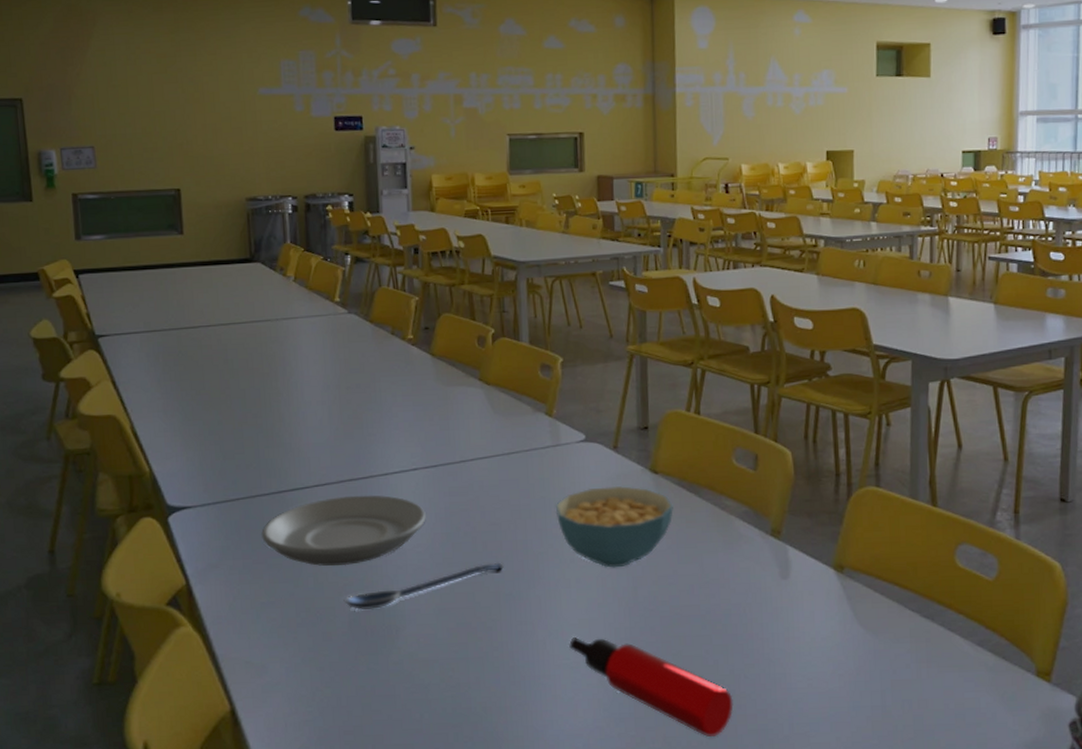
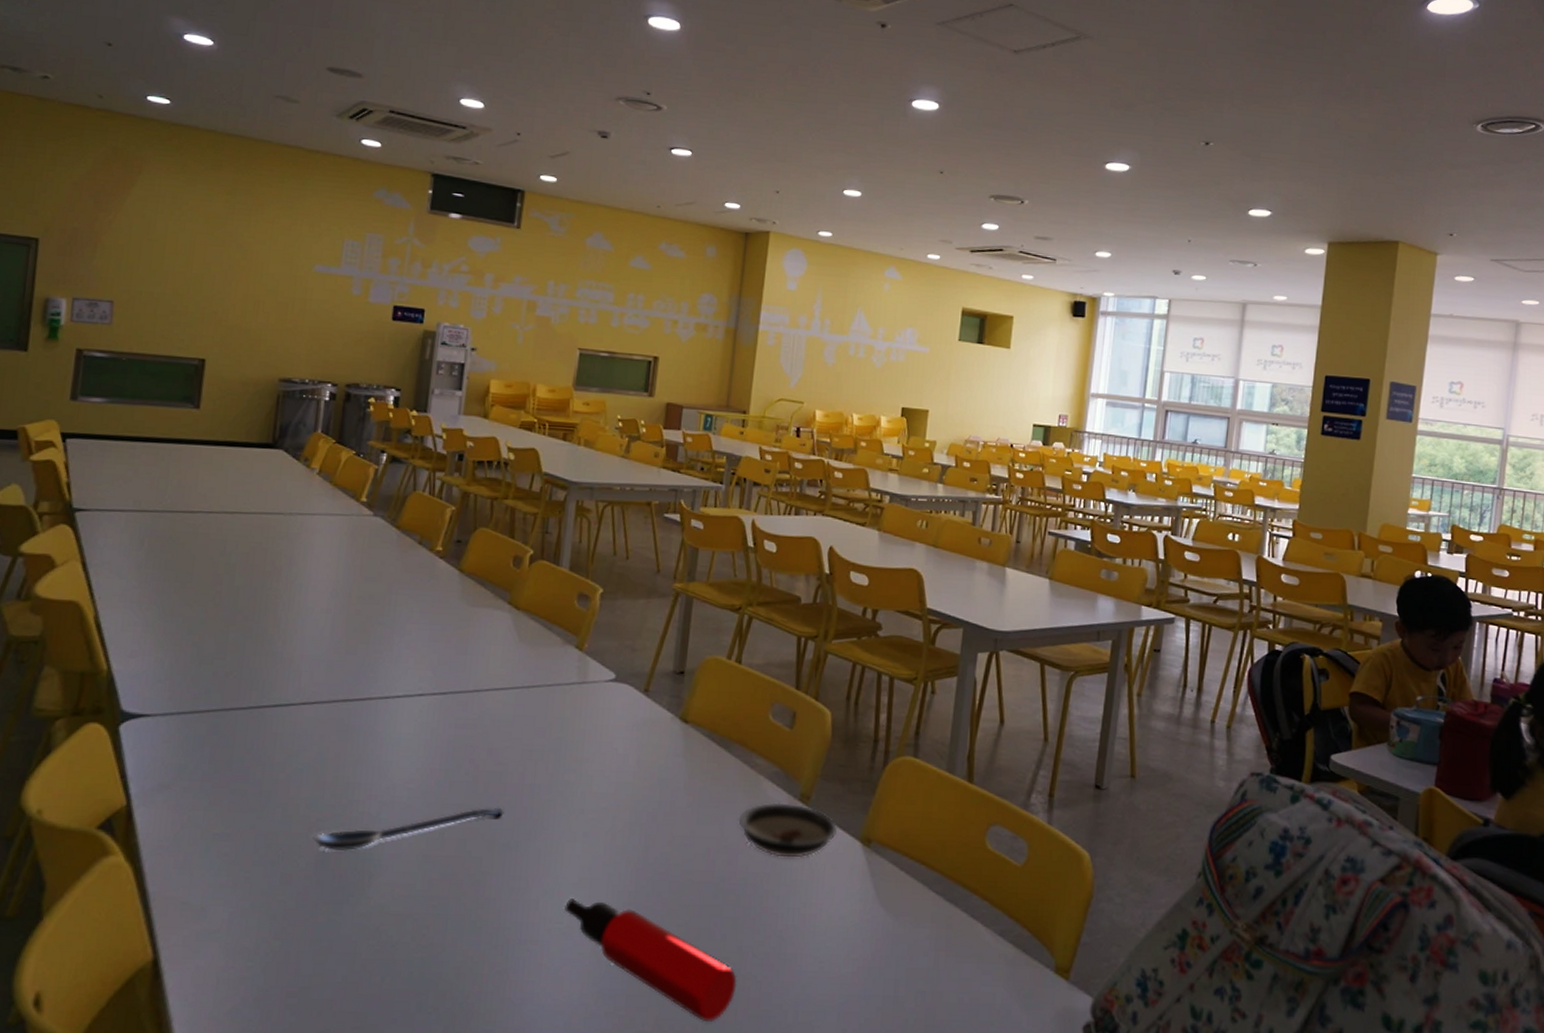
plate: present [261,495,426,566] -> none [229,718,425,798]
cereal bowl: present [555,485,673,568] -> none [571,732,700,824]
saucer: none [716,538,811,588] -> present [738,802,838,858]

